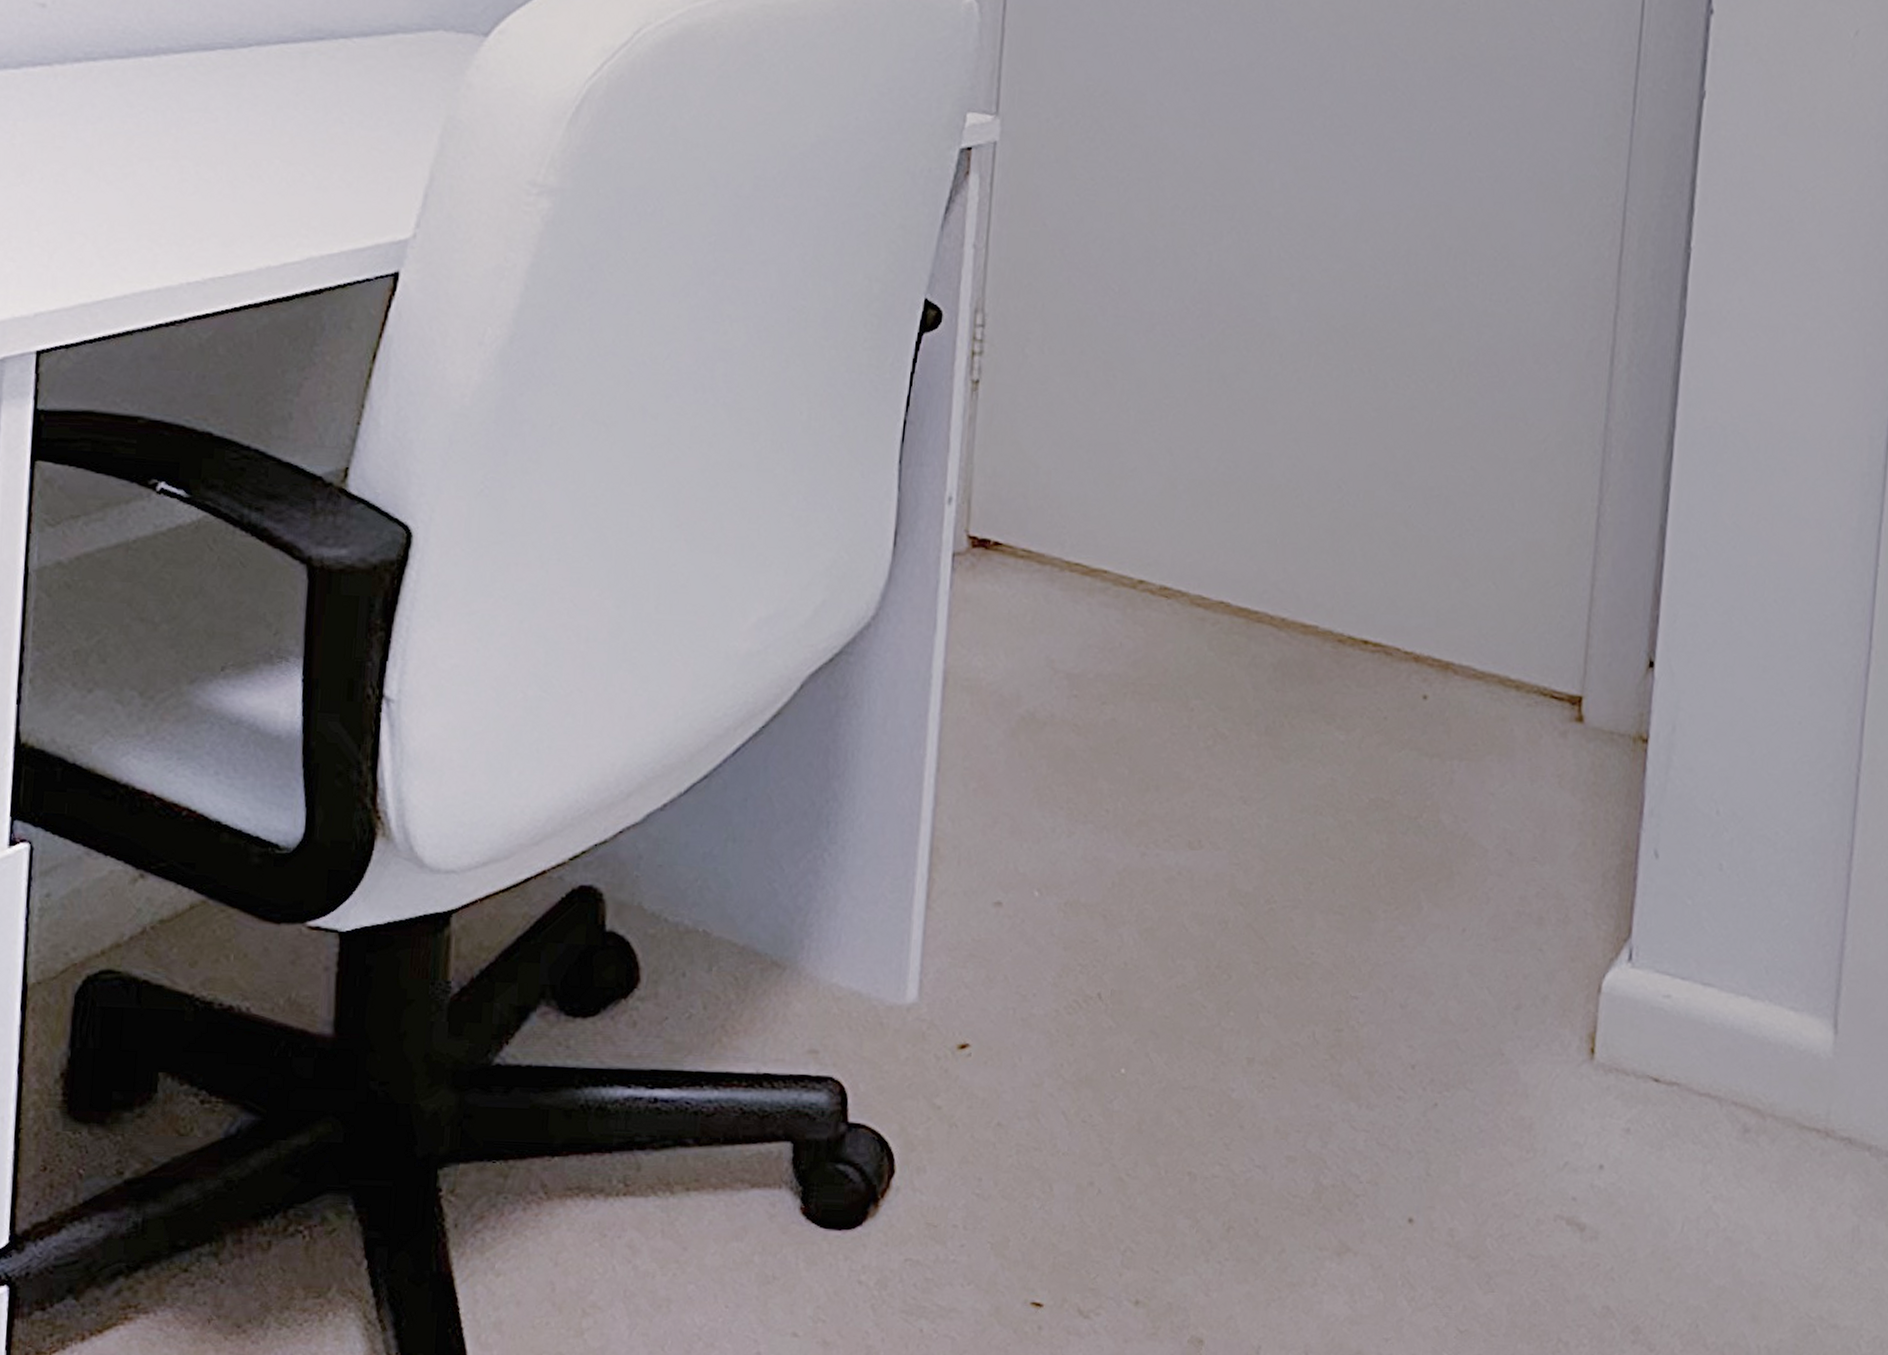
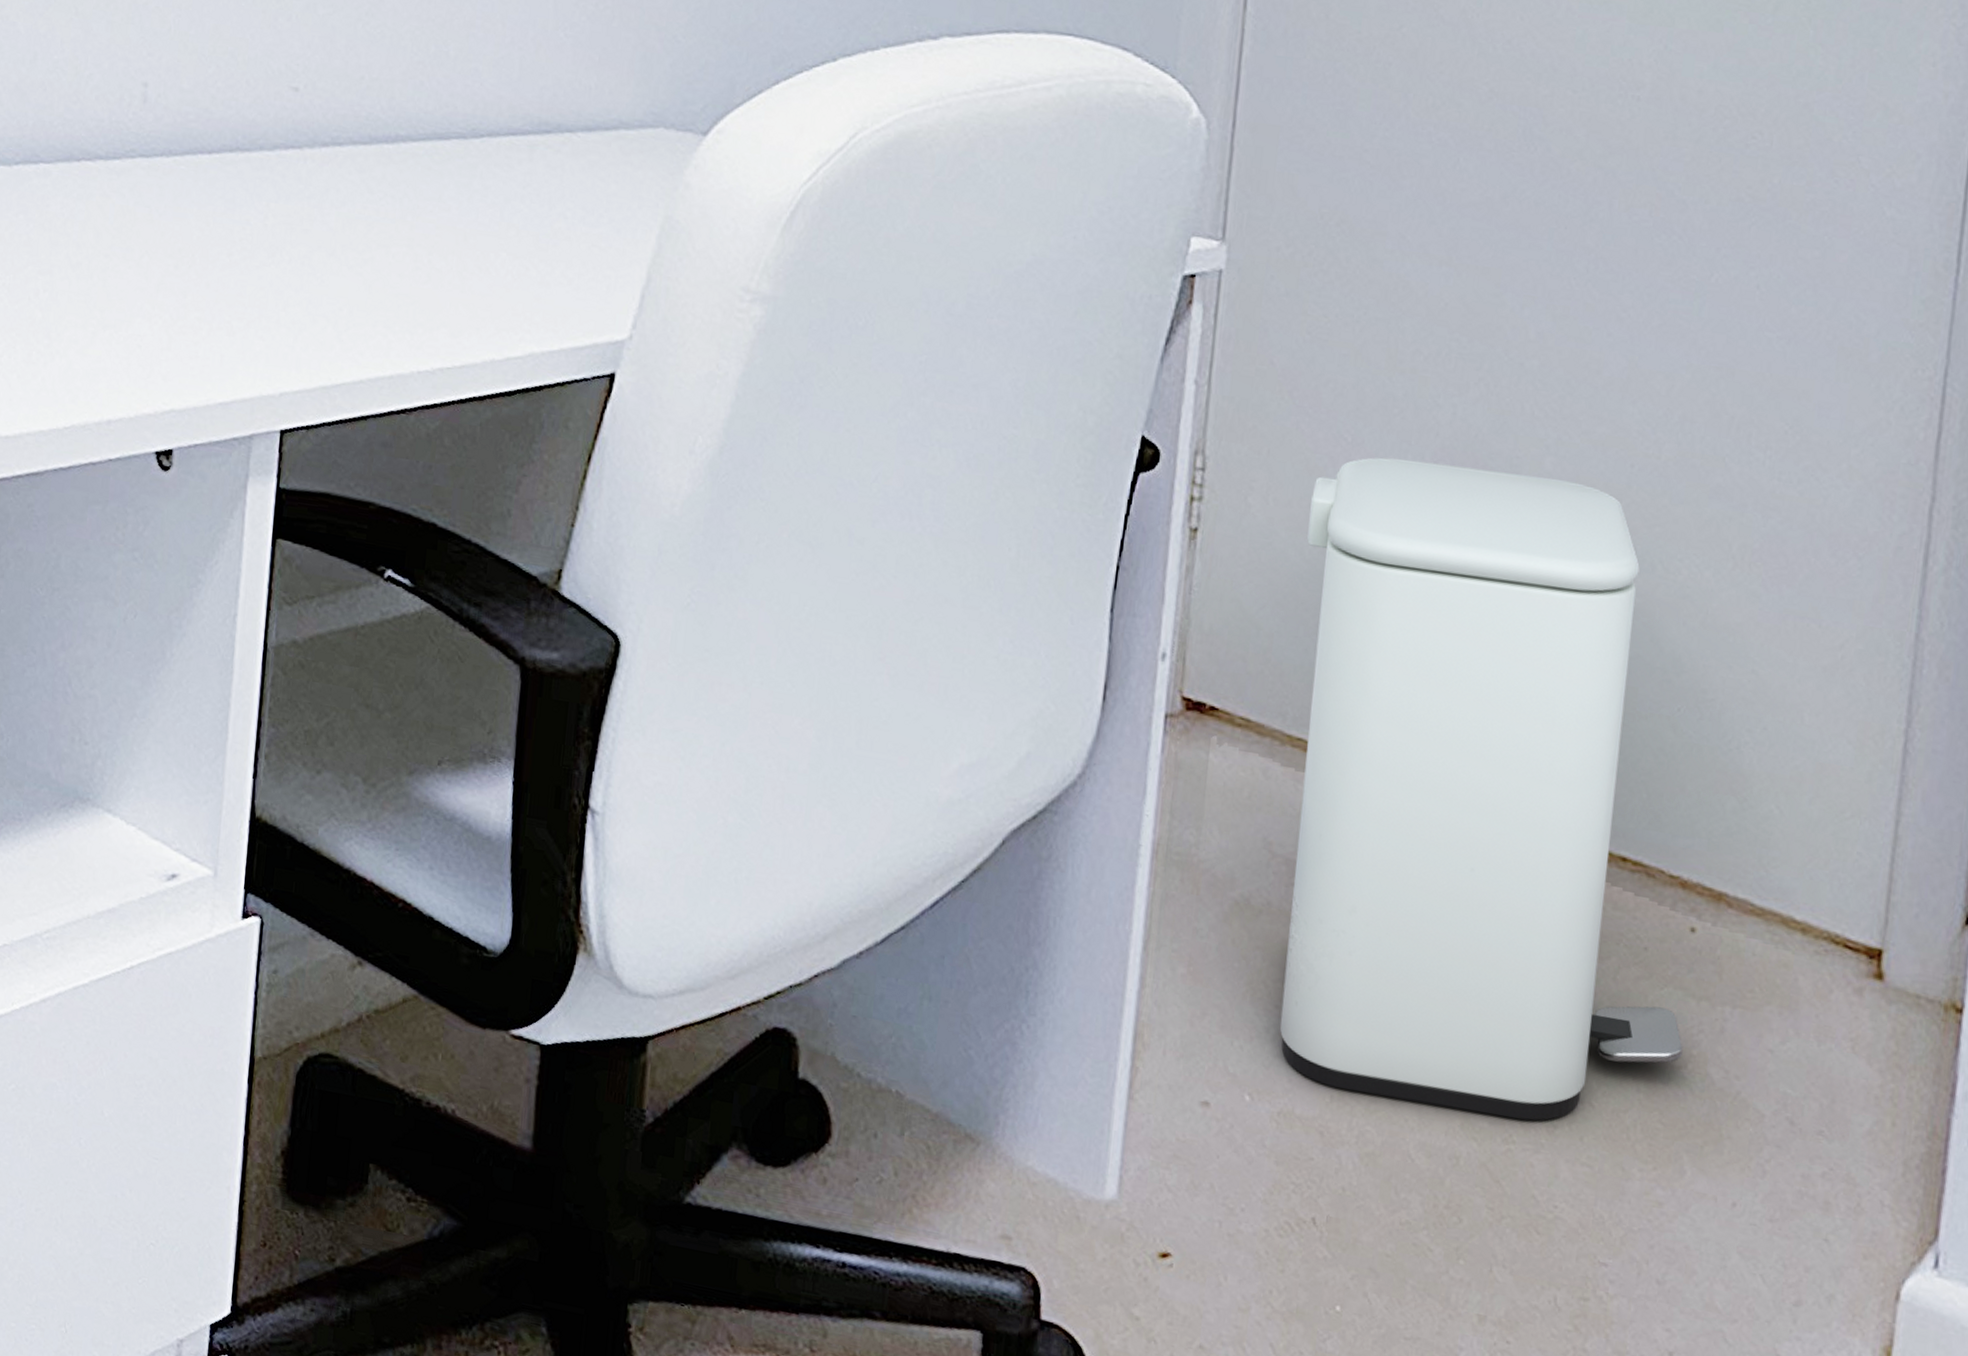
pedal bin: none [1064,303,1419,882] -> present [1279,457,1683,1121]

